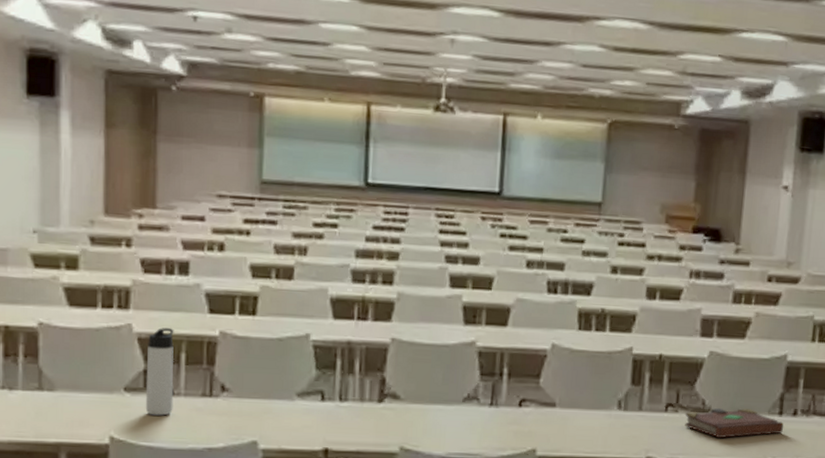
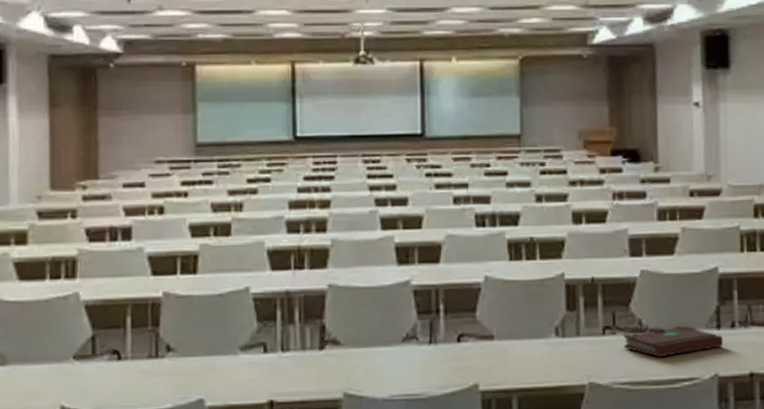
thermos bottle: present [145,328,174,416] -> none [94,293,121,382]

